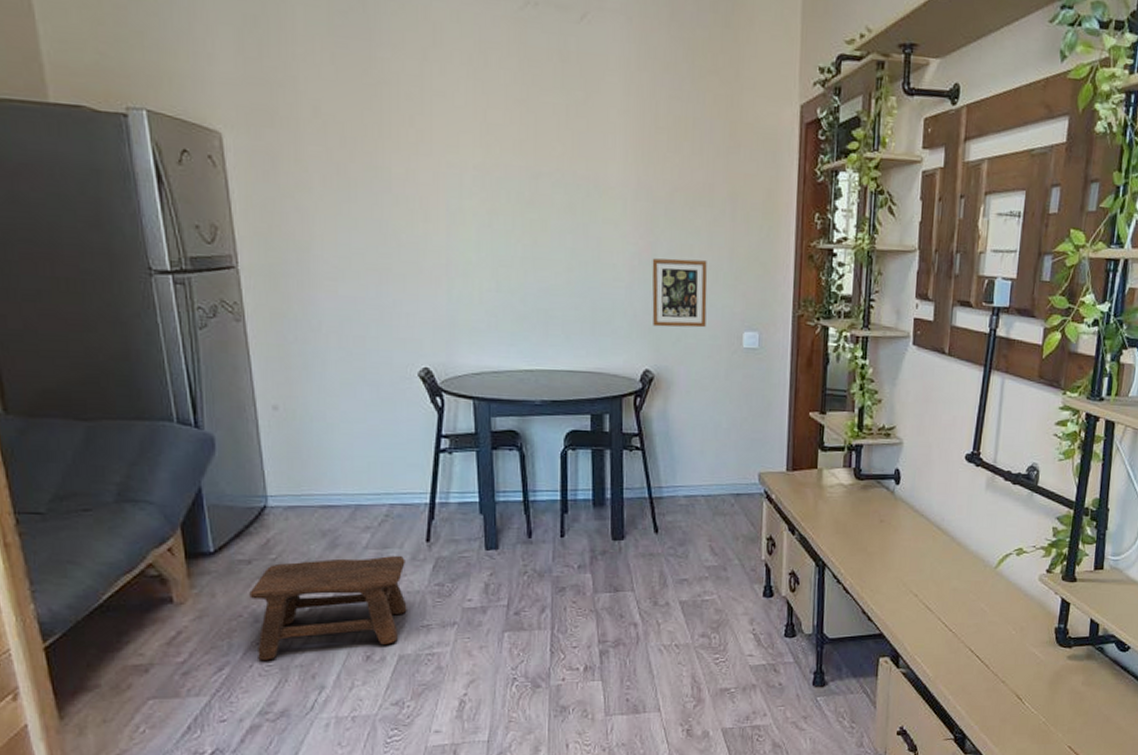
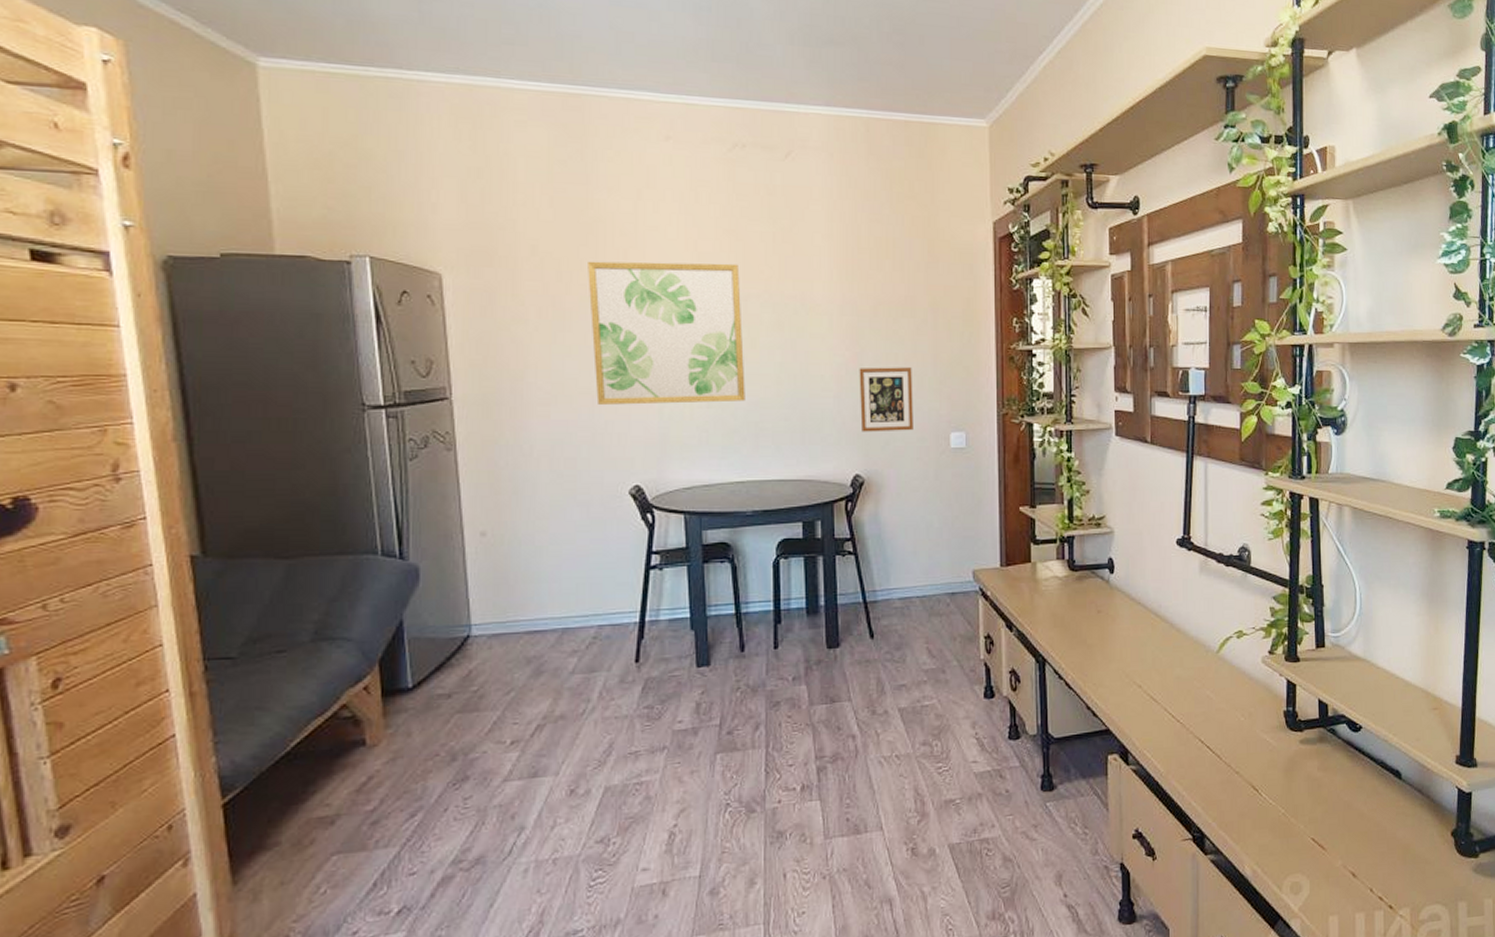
stool: present [249,556,407,660] -> none [448,680,614,803]
wall art: none [372,126,535,287] -> present [588,261,745,405]

